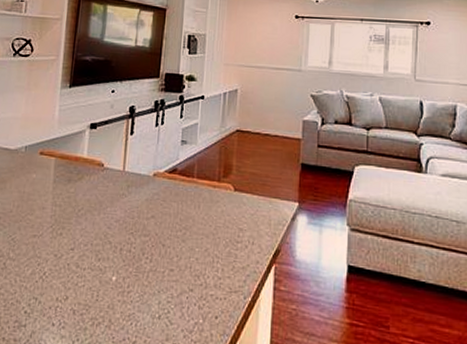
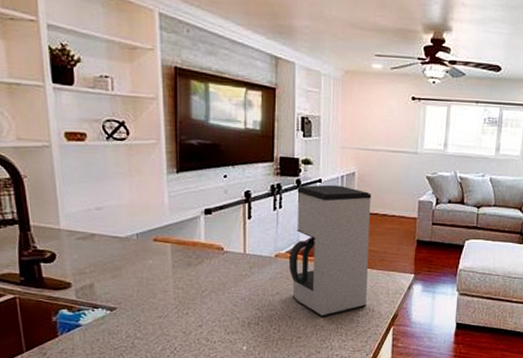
coffee maker: none [166,101,254,248] -> present [288,184,371,317]

